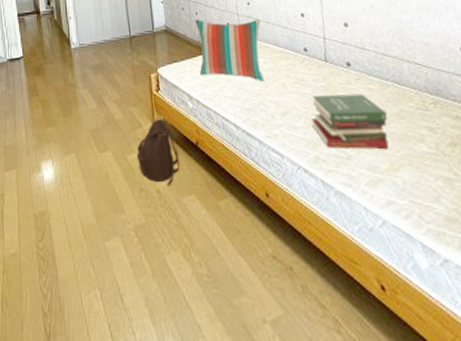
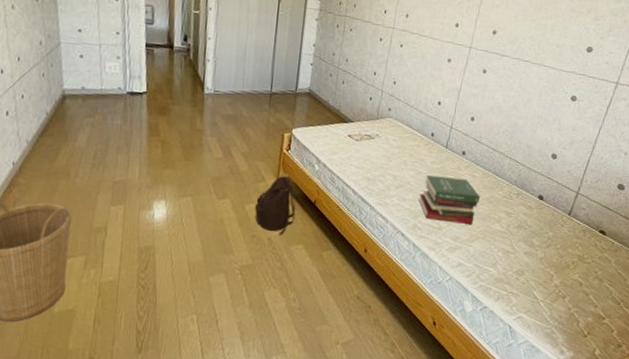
pillow: present [195,19,265,82] -> none [333,88,401,157]

